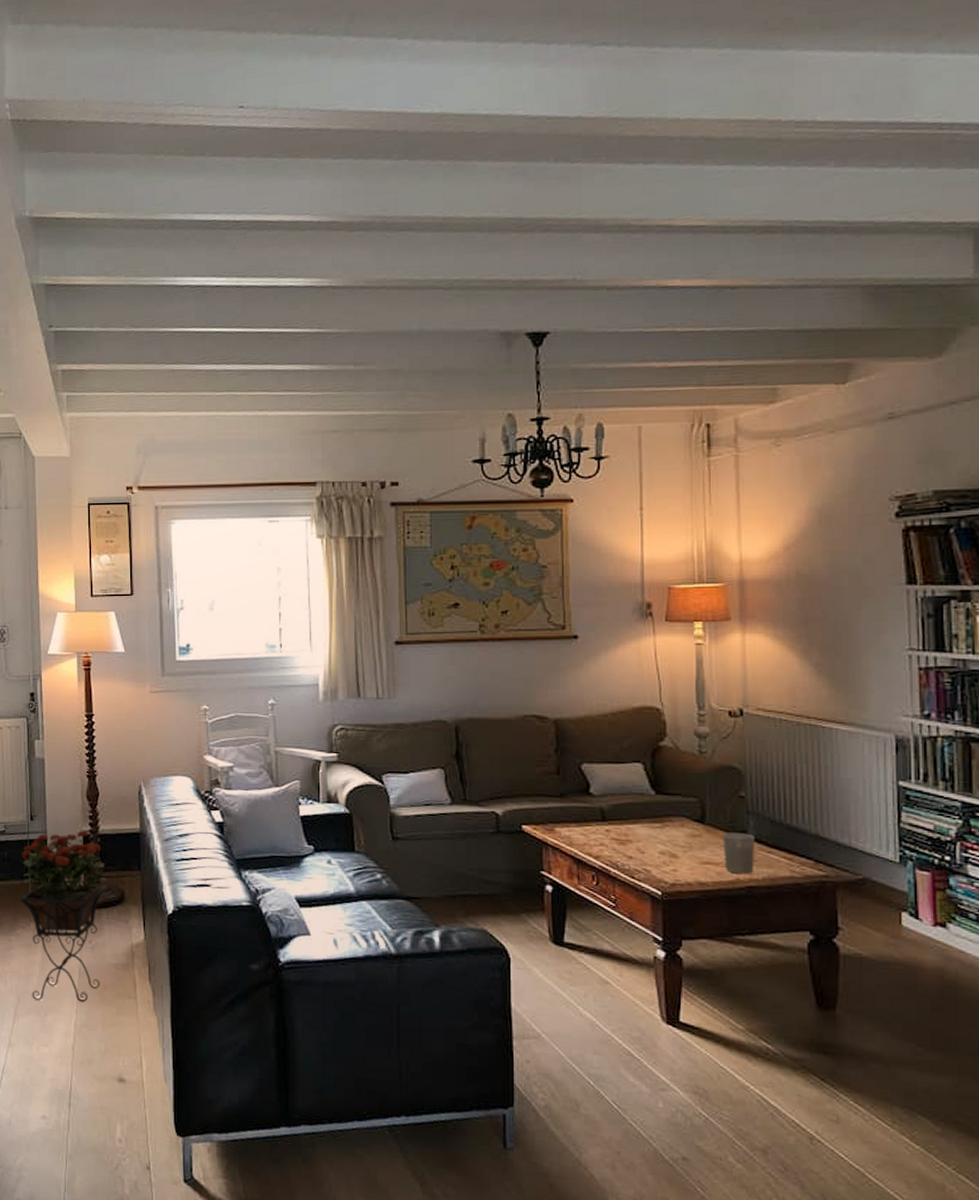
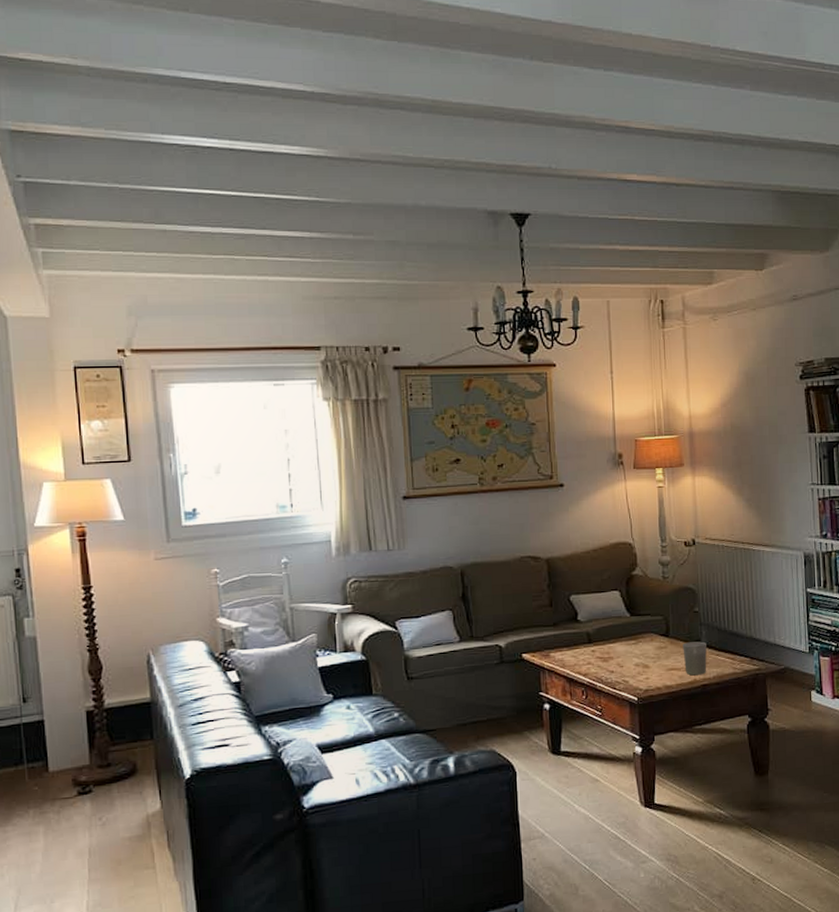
potted flower: present [20,830,108,1002] -> none [15,706,117,889]

